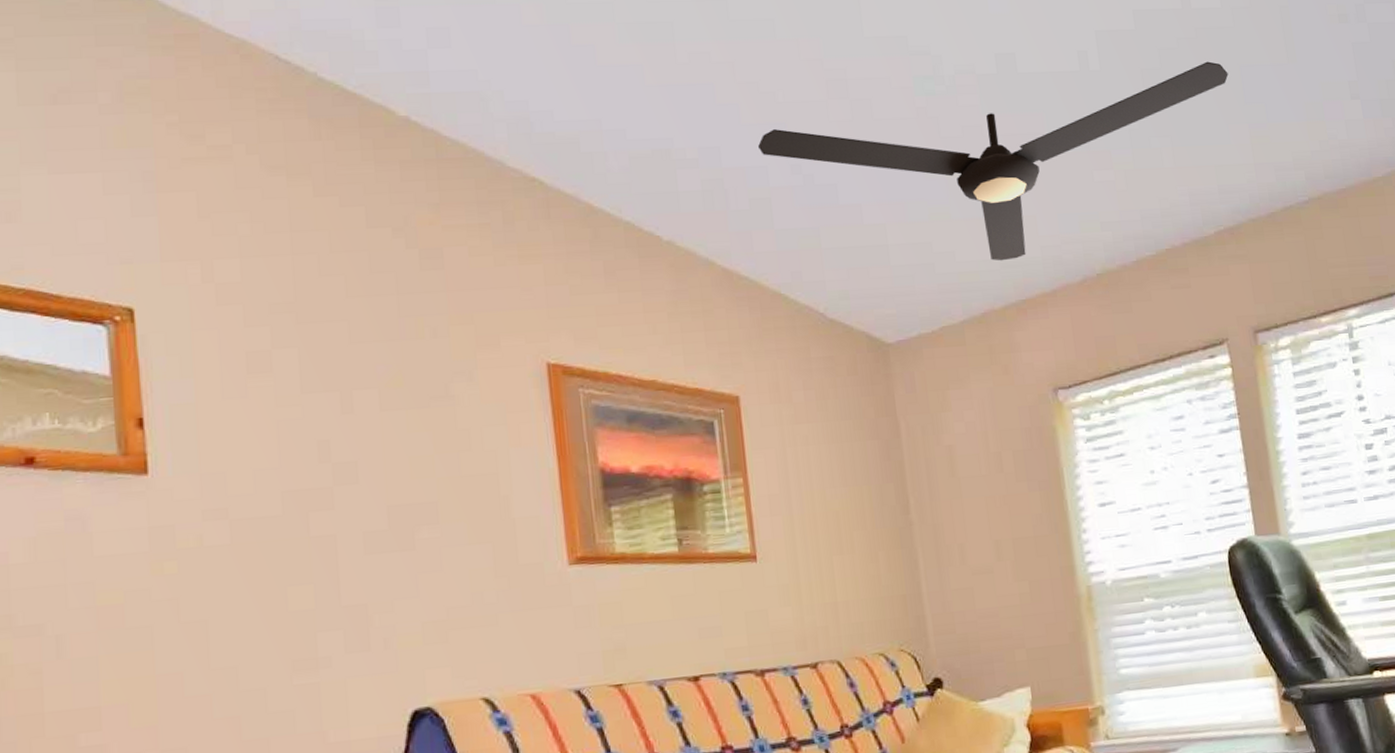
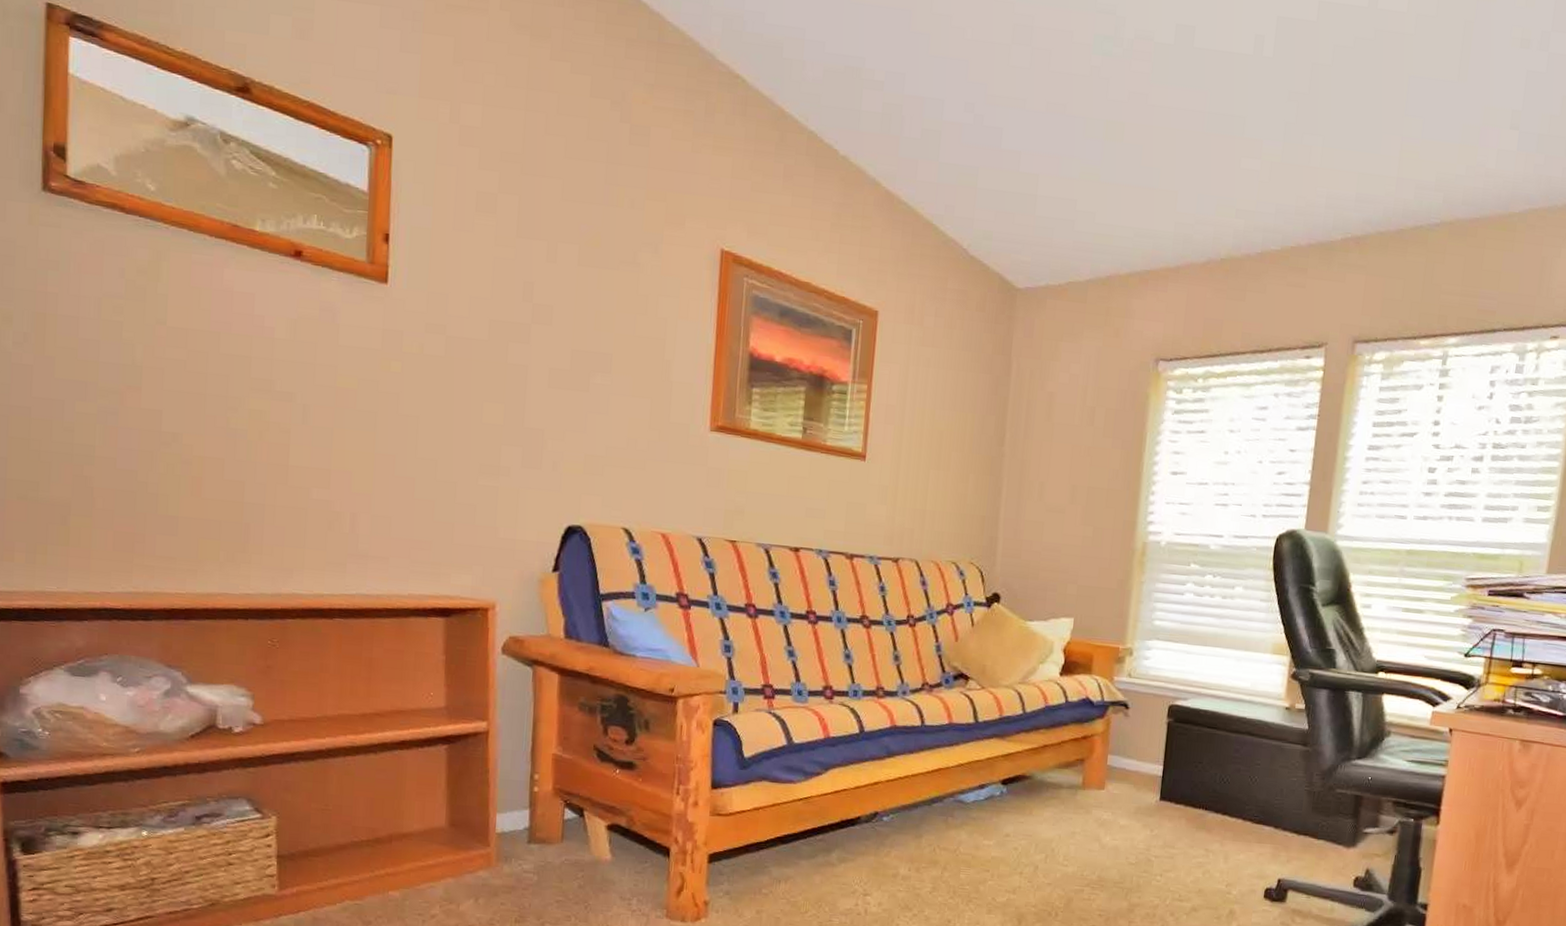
ceiling fan: present [758,61,1228,261] -> none [940,65,1396,230]

